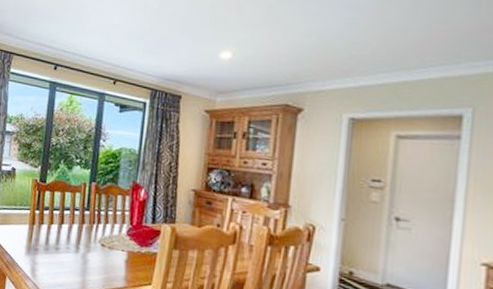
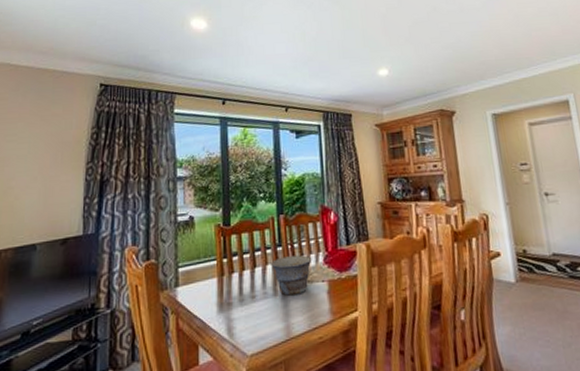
bowl: none [77,220,116,257] -> present [271,255,312,296]

